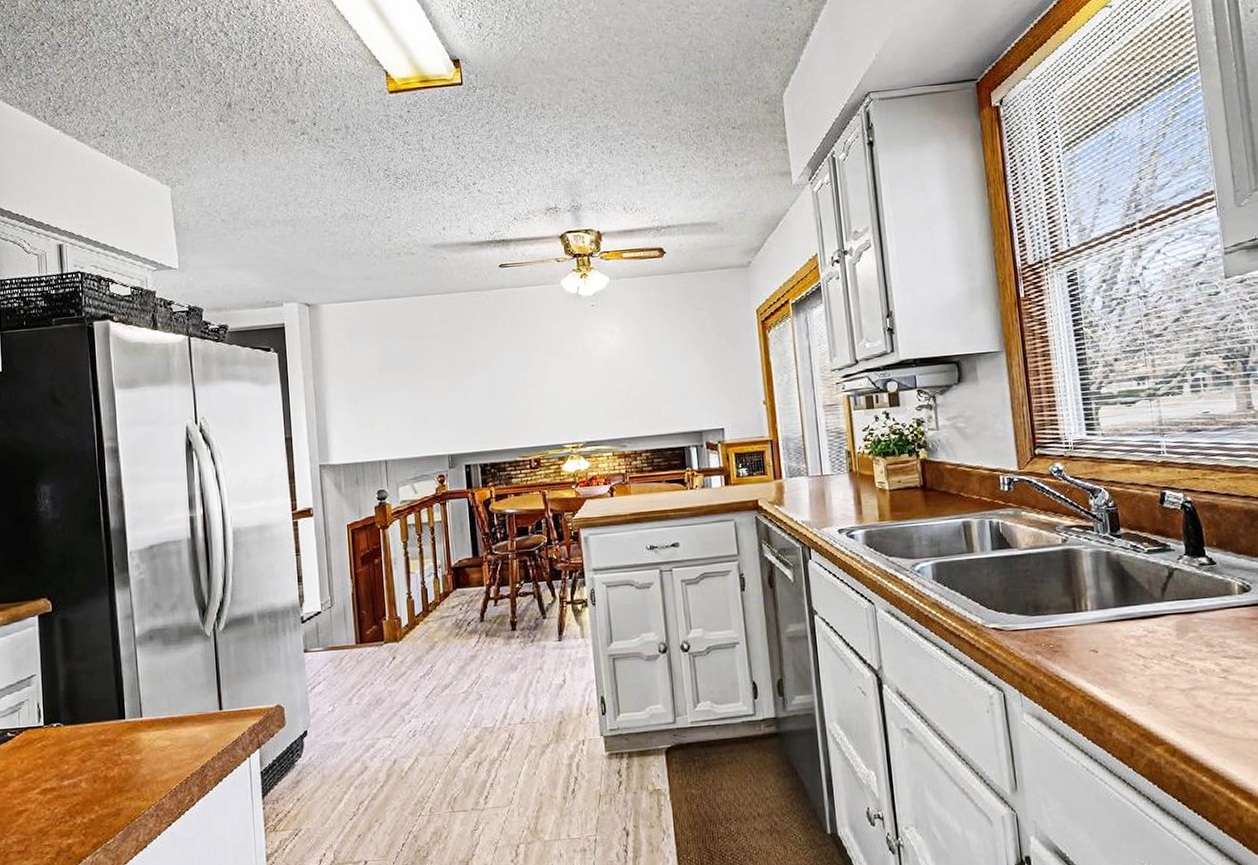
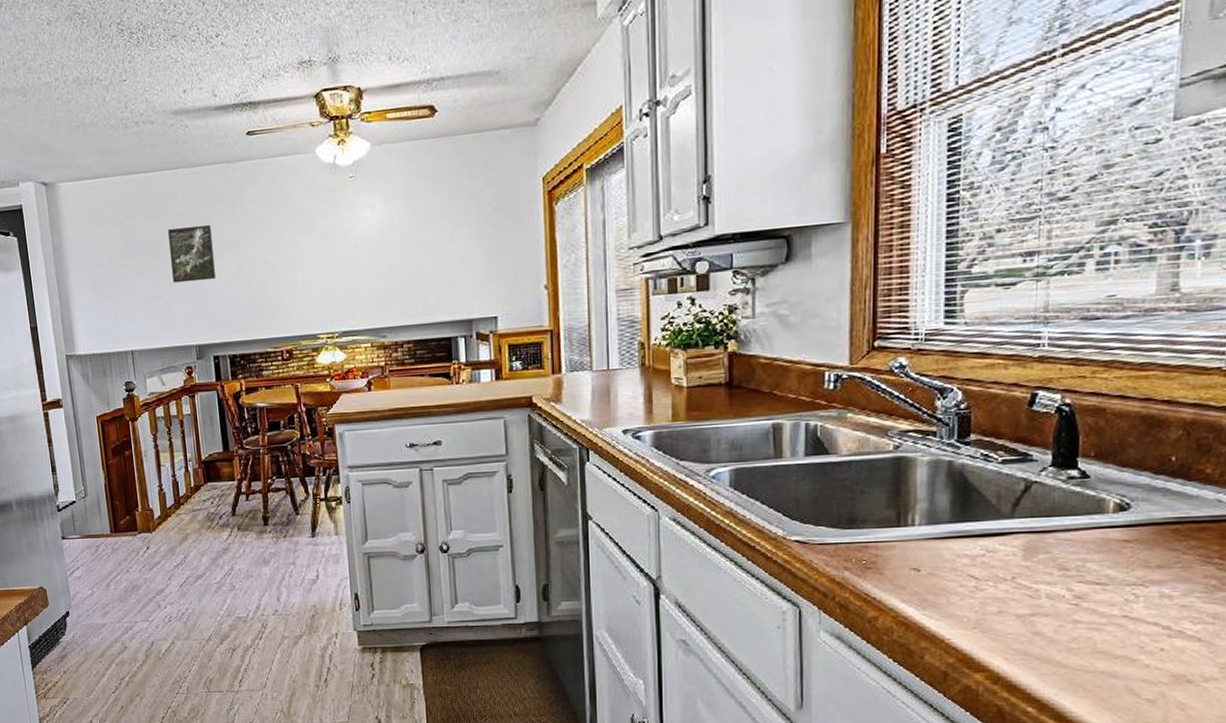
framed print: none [424,344,469,397] -> present [167,224,216,283]

